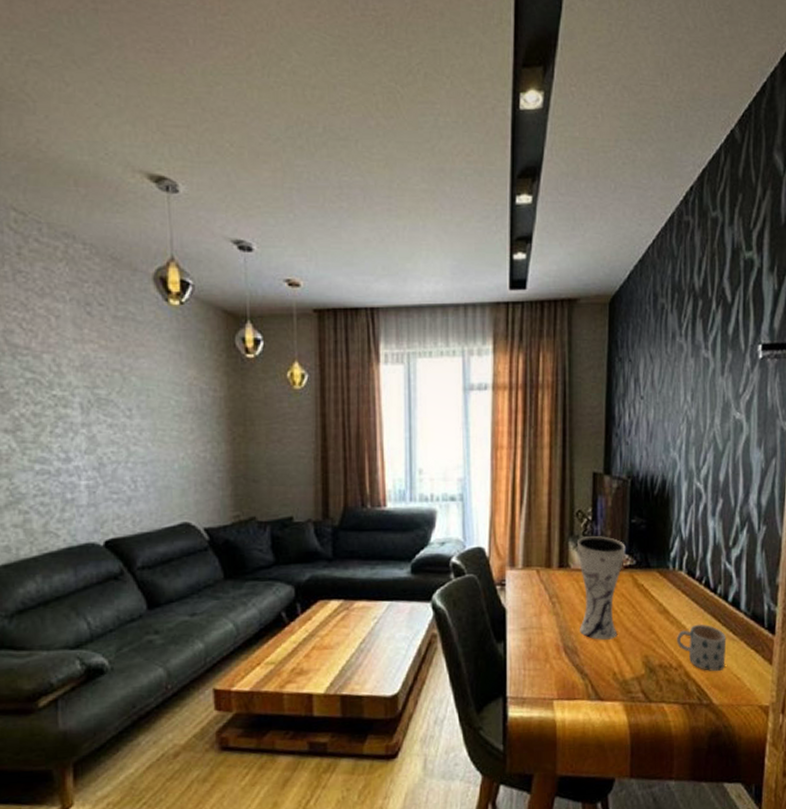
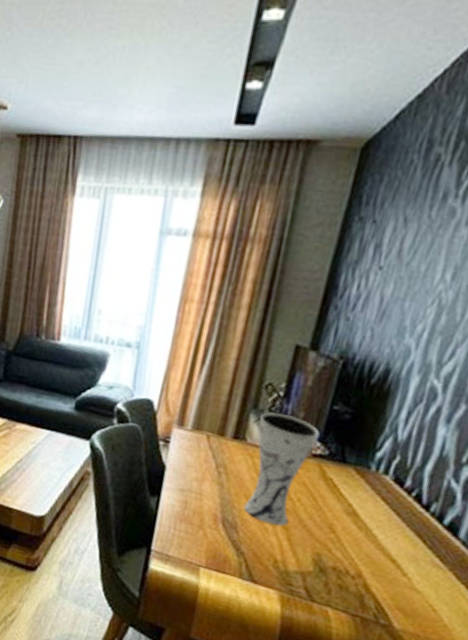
mug: present [677,624,727,671] -> none [361,537,430,596]

